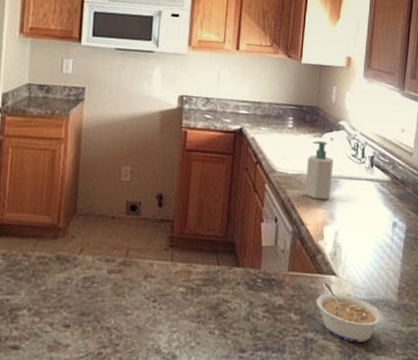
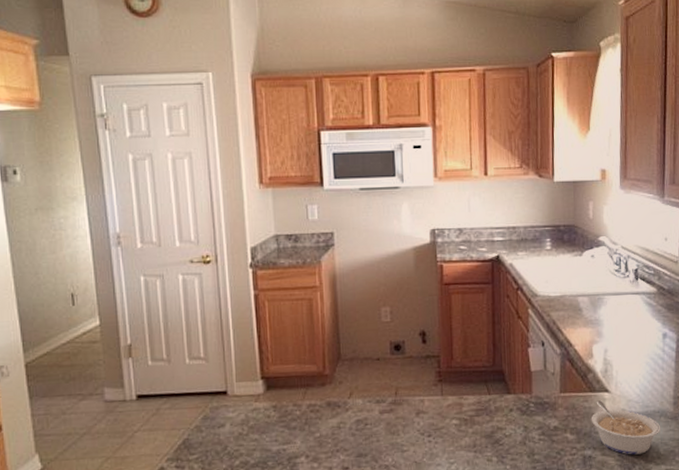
soap bottle: present [304,141,334,200] -> none [569,260,597,319]

